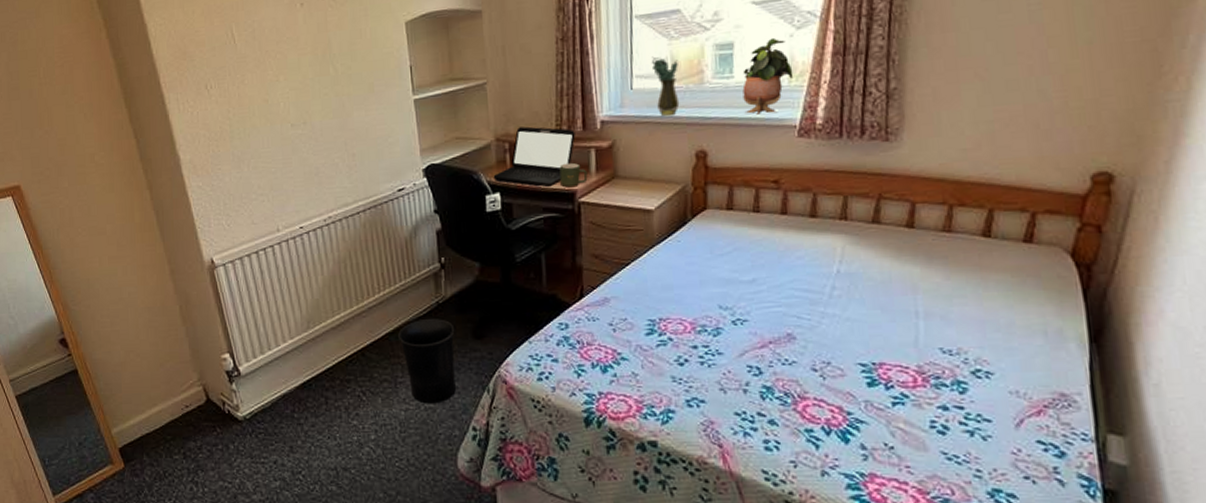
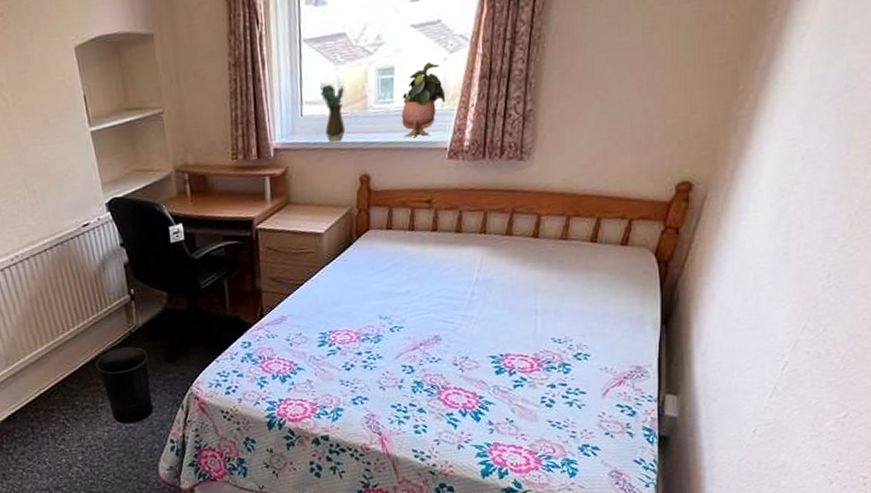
laptop: present [493,126,575,188] -> none [175,156,251,217]
mug: present [559,162,588,189] -> none [237,191,264,217]

